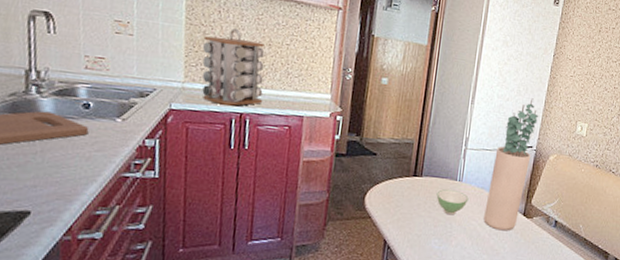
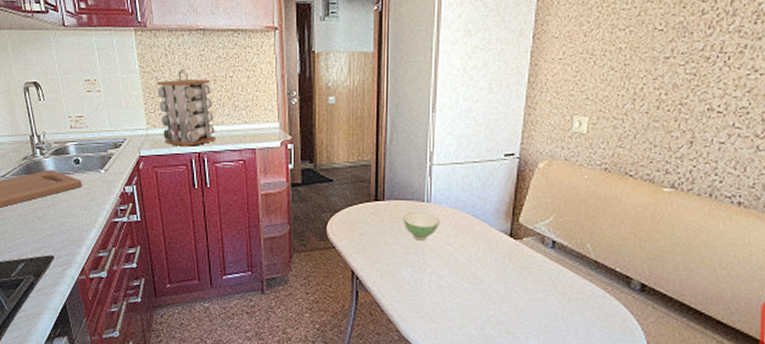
vase: present [484,98,538,231] -> none [461,95,518,256]

